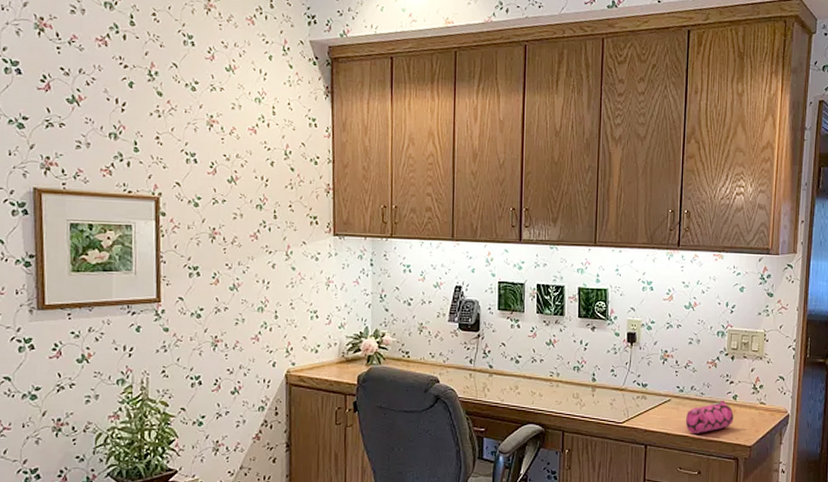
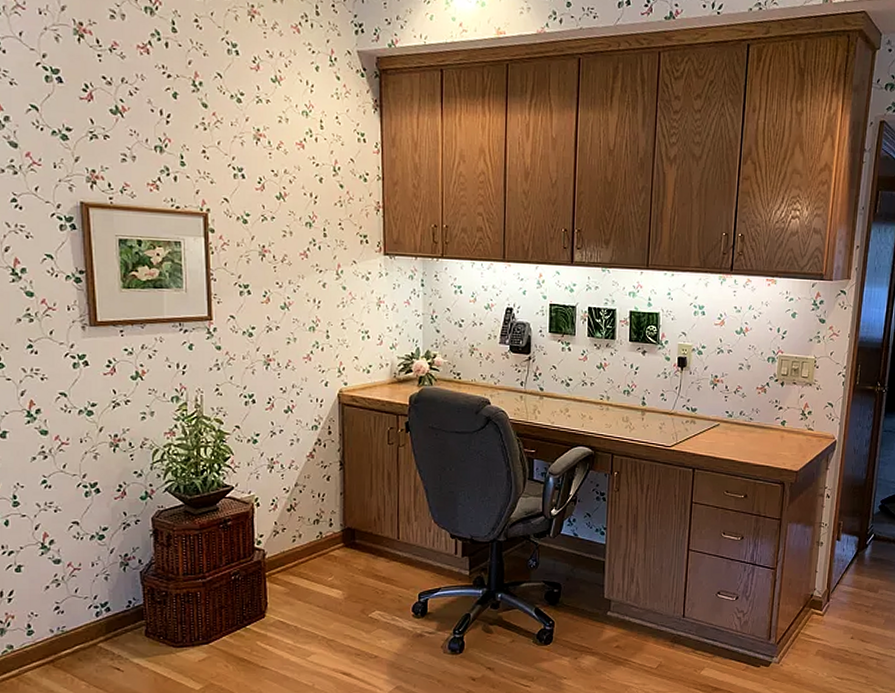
pencil case: present [685,400,734,435] -> none [733,425,781,459]

